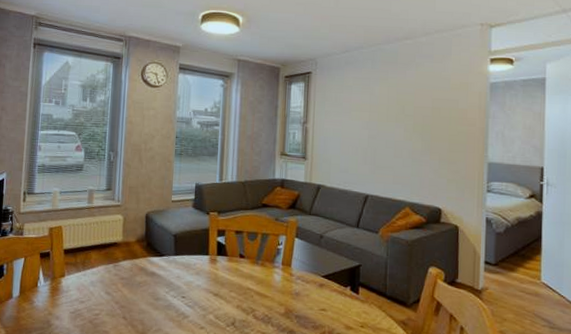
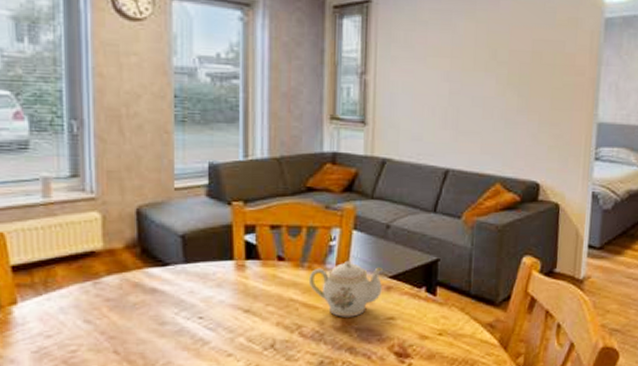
teapot: none [261,261,317,306] -> present [308,260,383,317]

